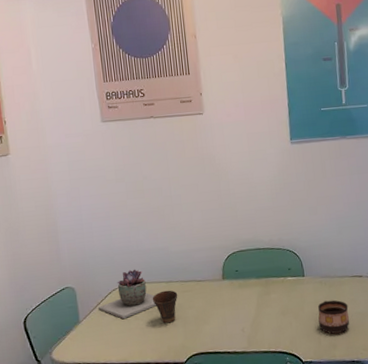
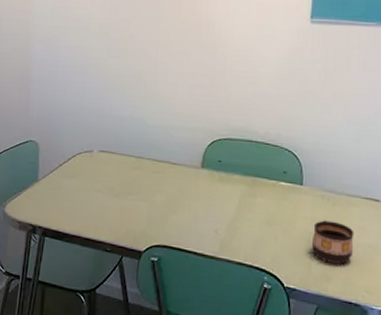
succulent plant: present [98,269,156,320] -> none [60,135,122,188]
cup: present [152,290,178,324] -> none [118,166,147,204]

